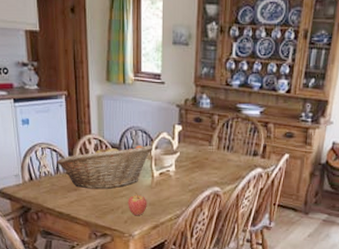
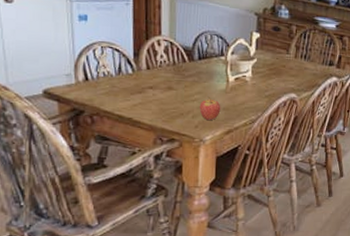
fruit basket: present [56,145,154,189] -> none [118,48,230,92]

